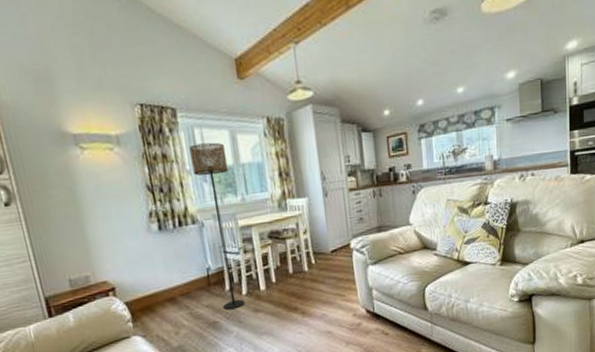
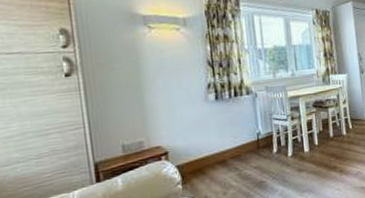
floor lamp: present [189,142,245,310] -> none [248,27,290,171]

